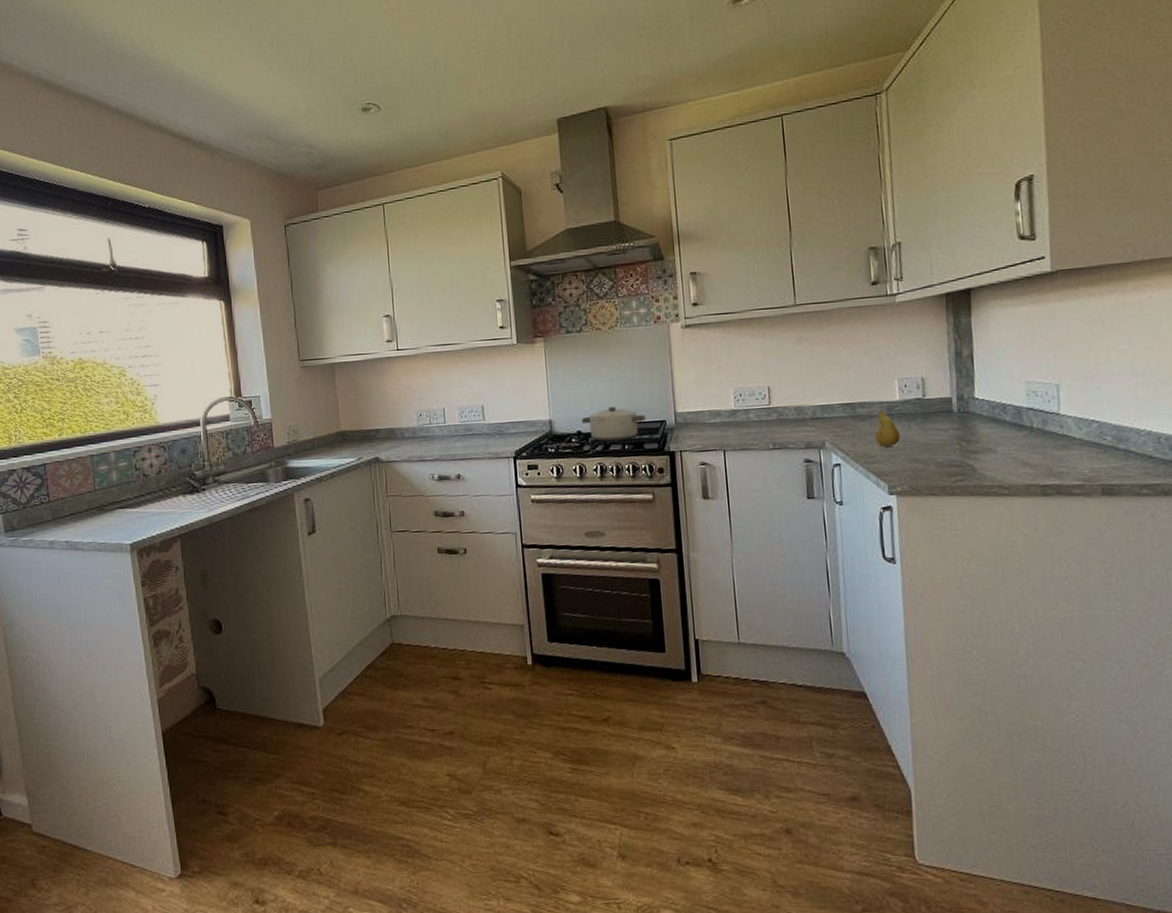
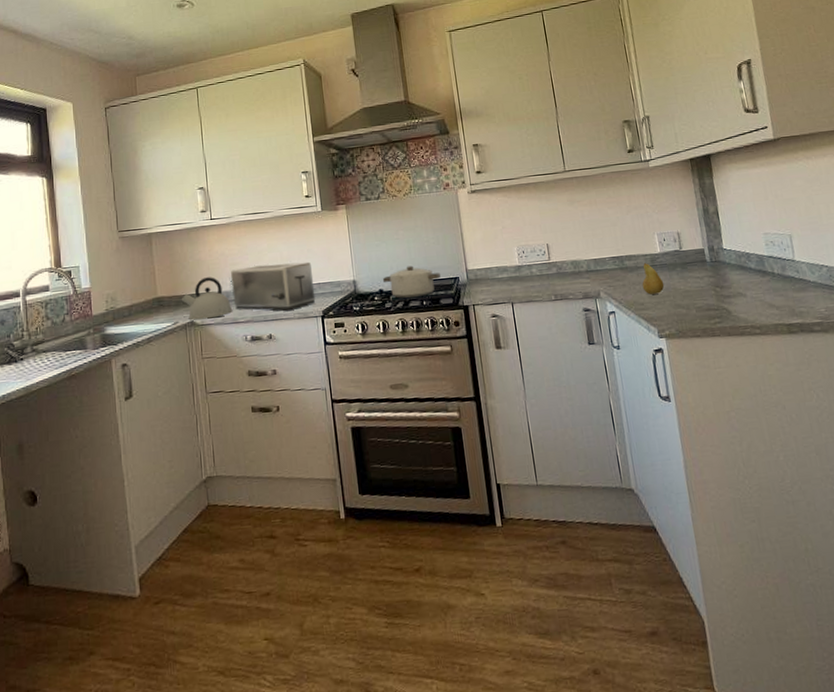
kettle: none [365,411,420,457] -> present [181,277,233,321]
toaster: none [418,398,508,451] -> present [231,261,316,312]

